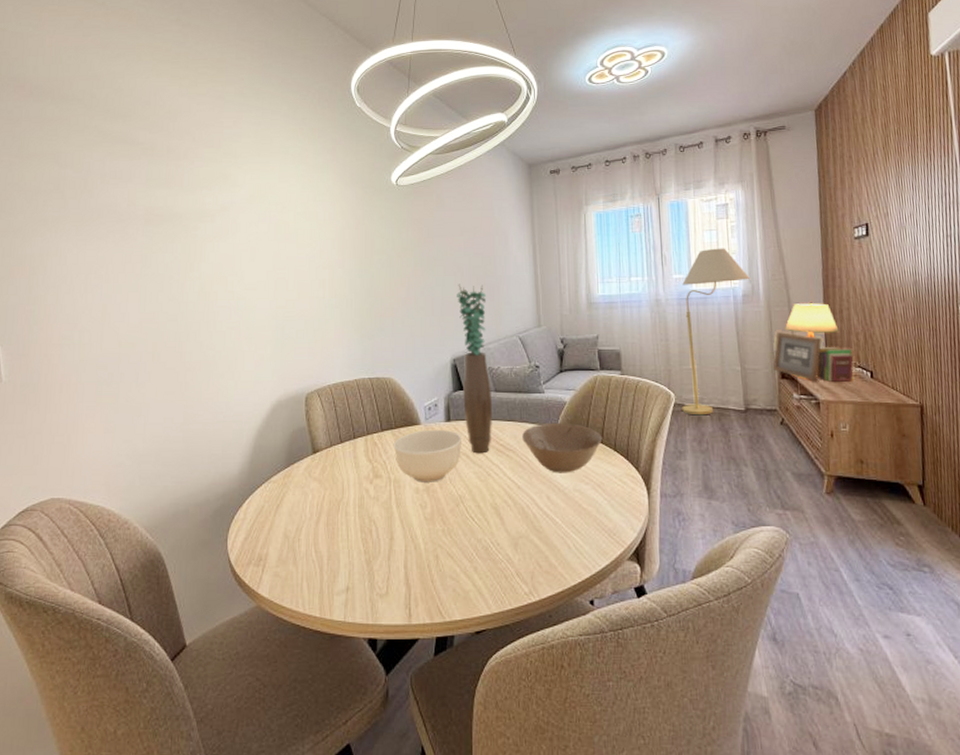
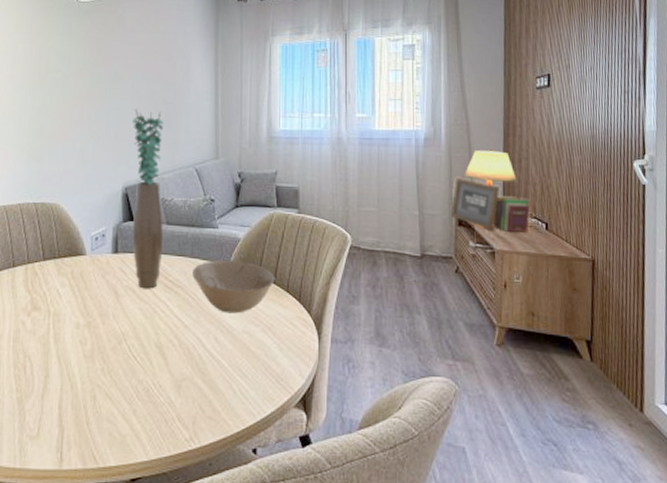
bowl: present [393,429,461,482] -> none [55,260,128,317]
floor lamp: present [682,248,750,416] -> none [358,89,432,260]

